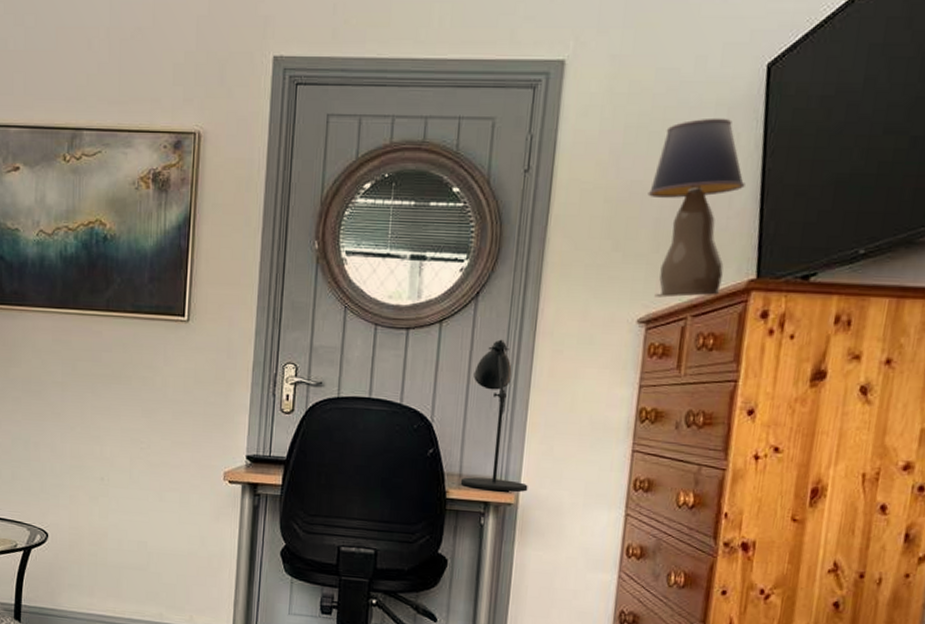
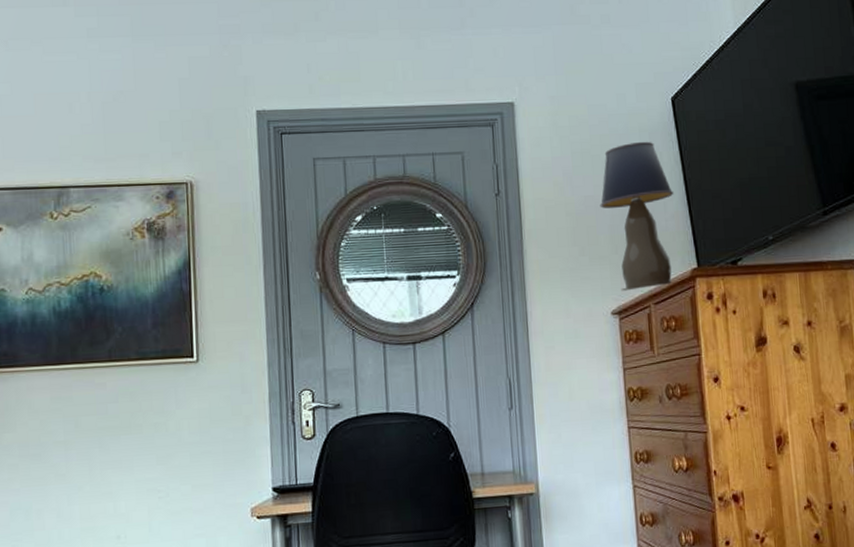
desk lamp: present [460,339,528,493] -> none [480,343,545,485]

